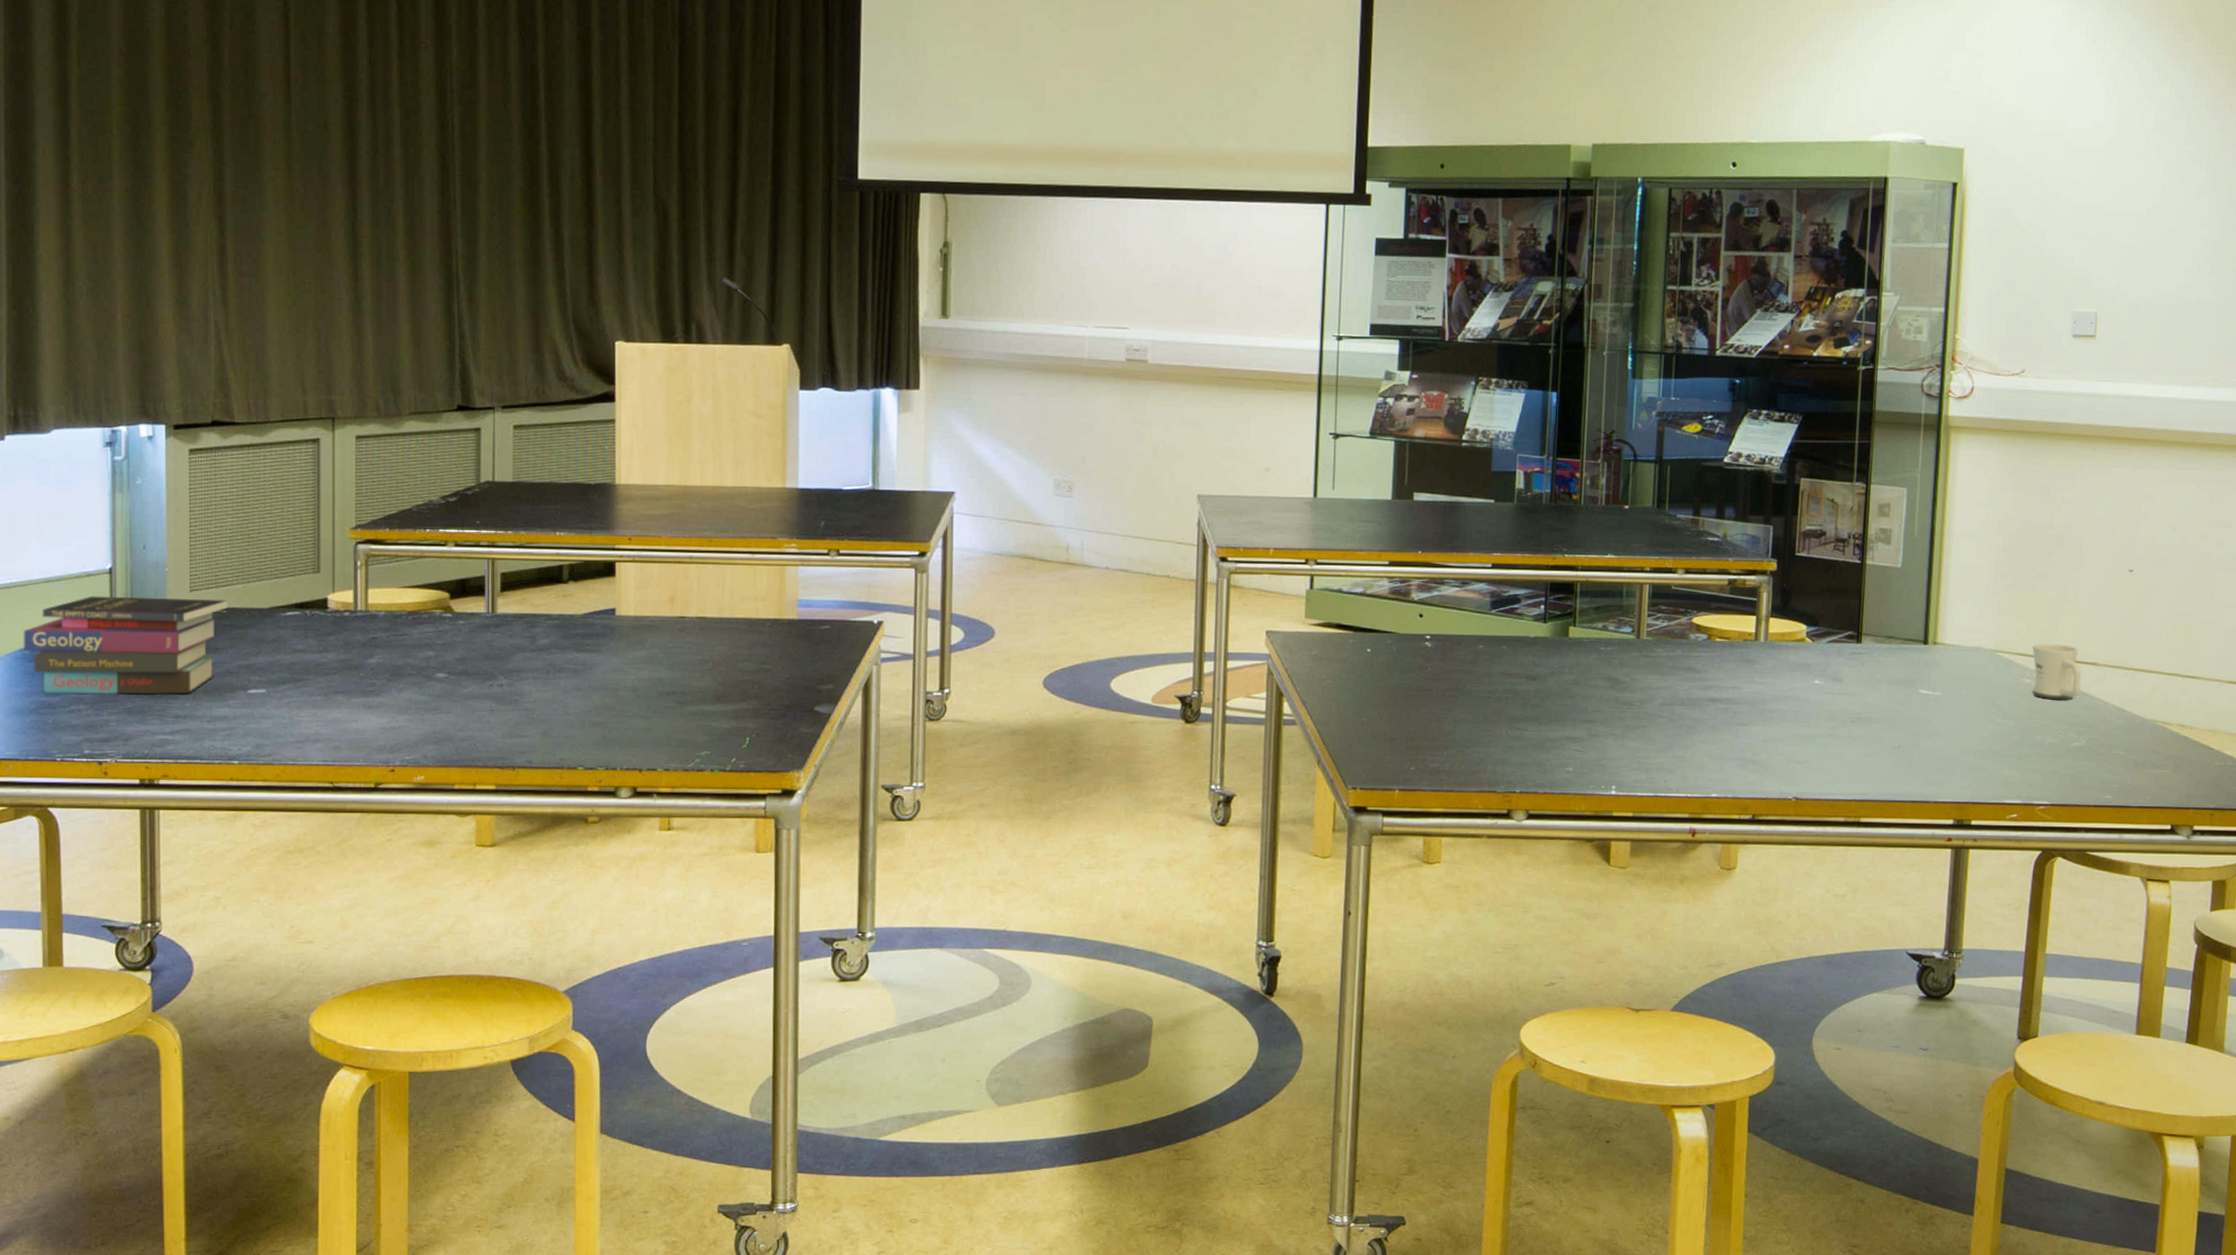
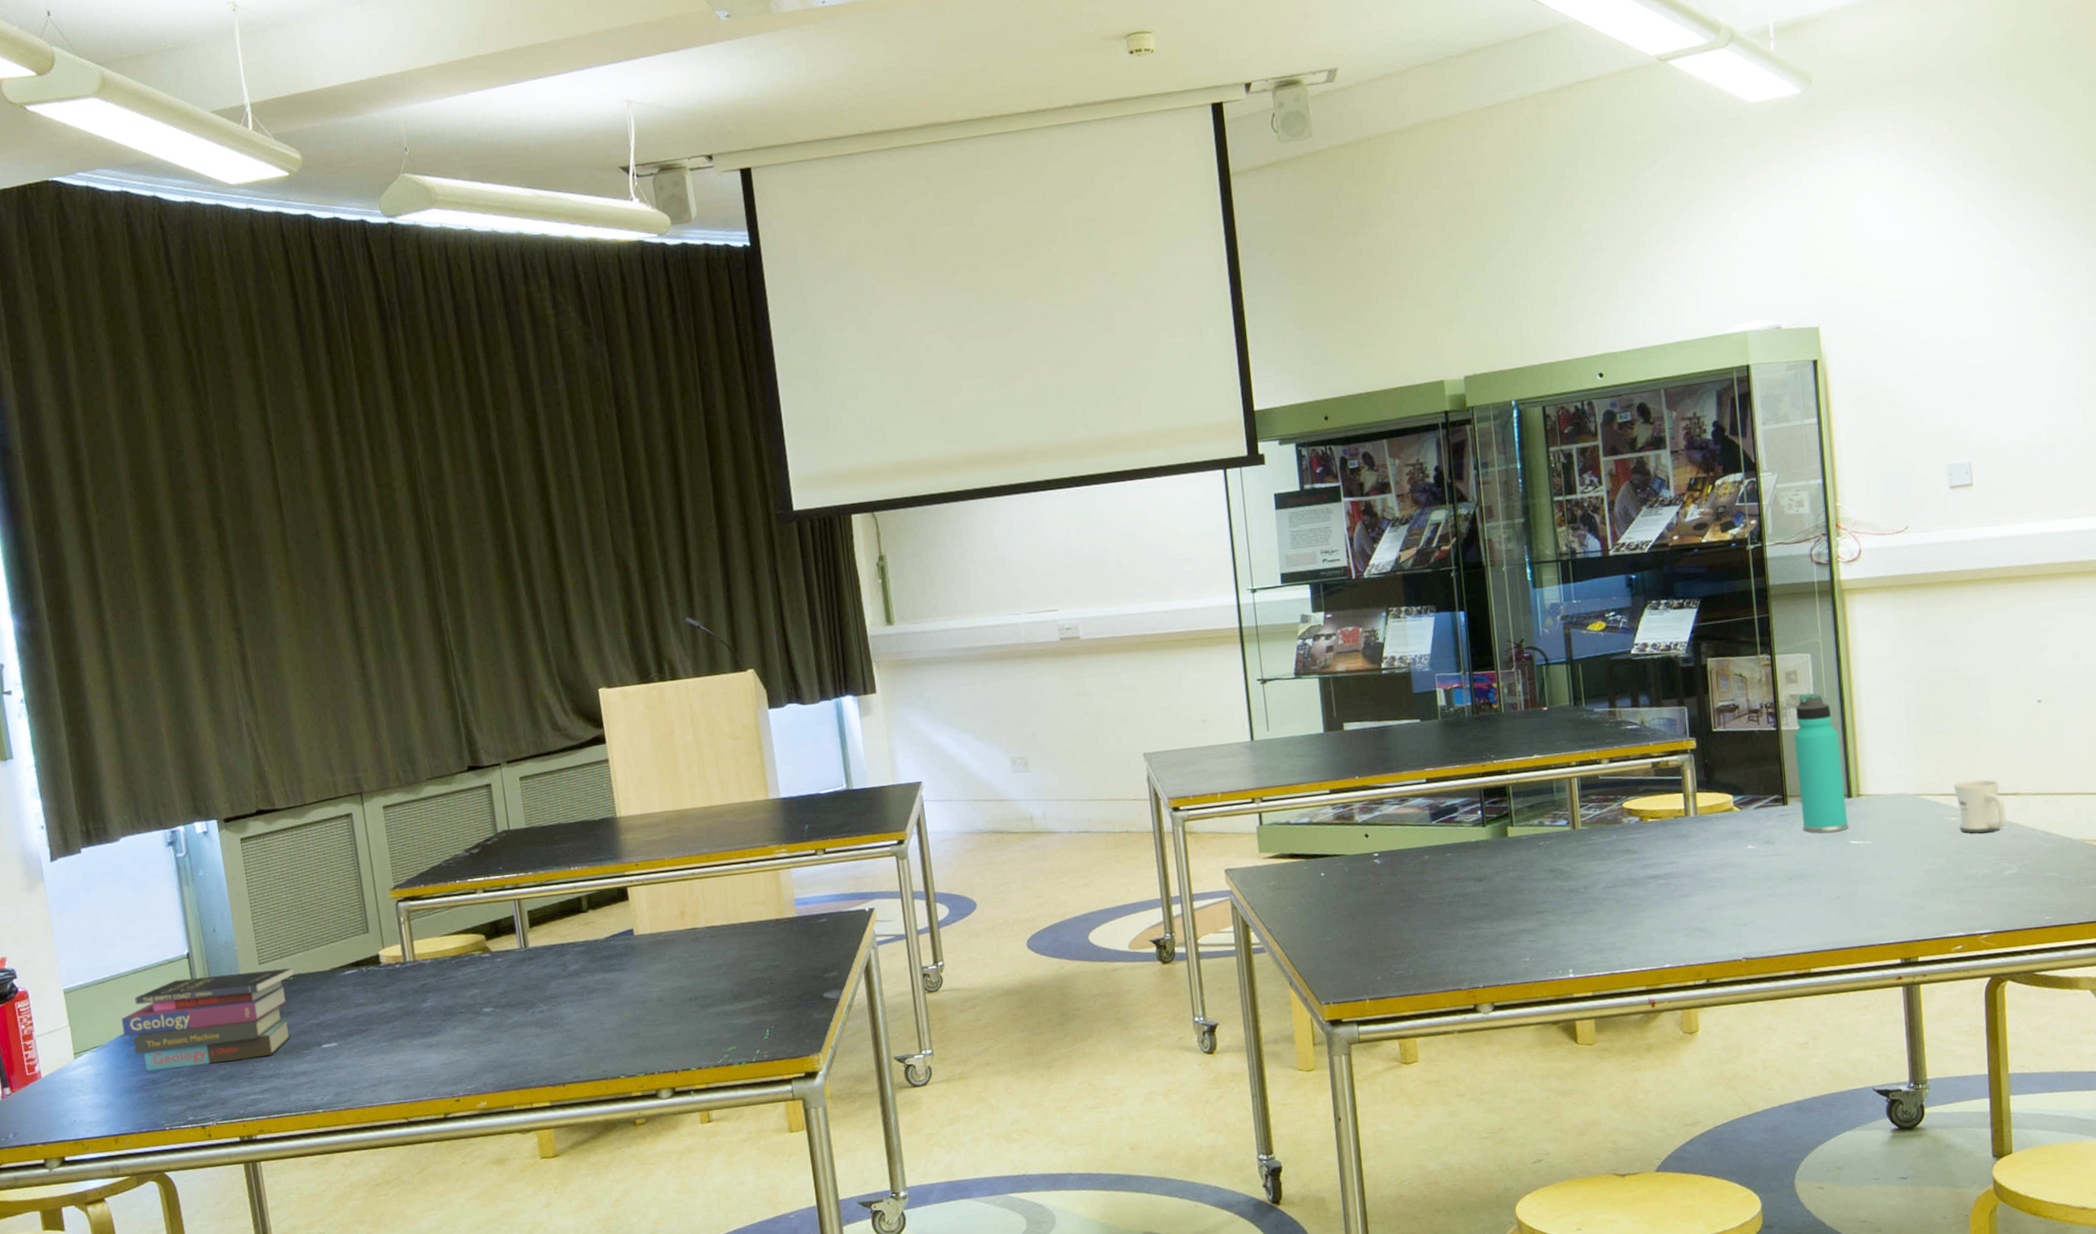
thermos bottle: none [1874,529,1924,679] -> present [1793,693,1849,834]

